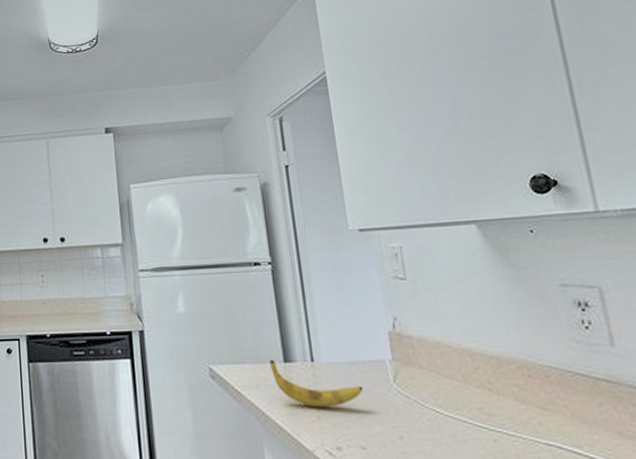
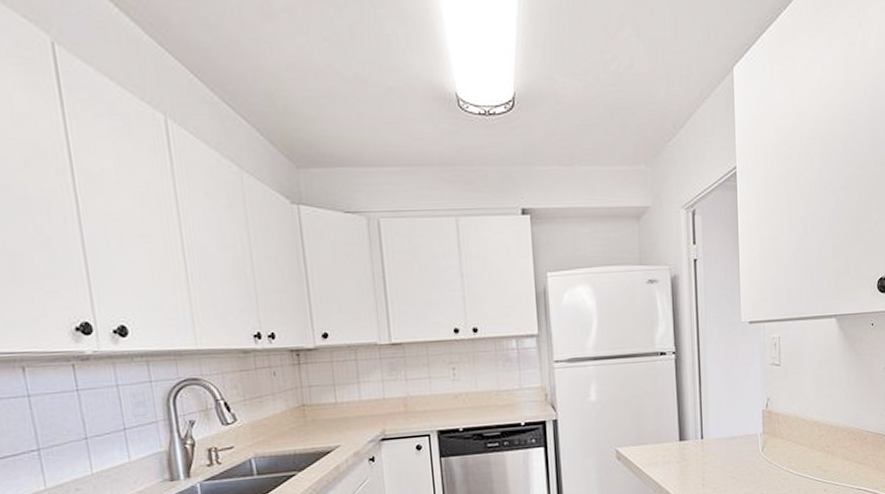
banana: present [270,359,364,408] -> none [668,439,739,477]

